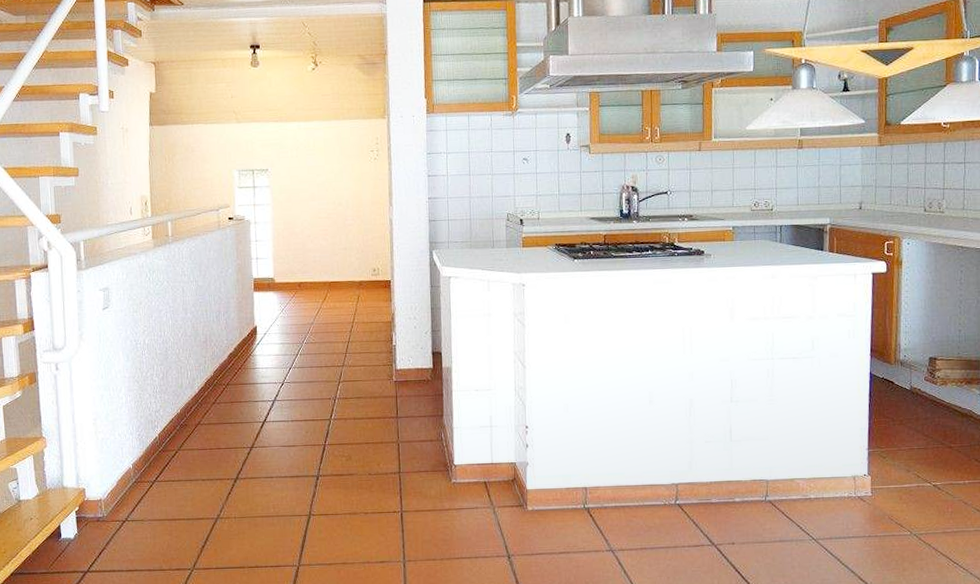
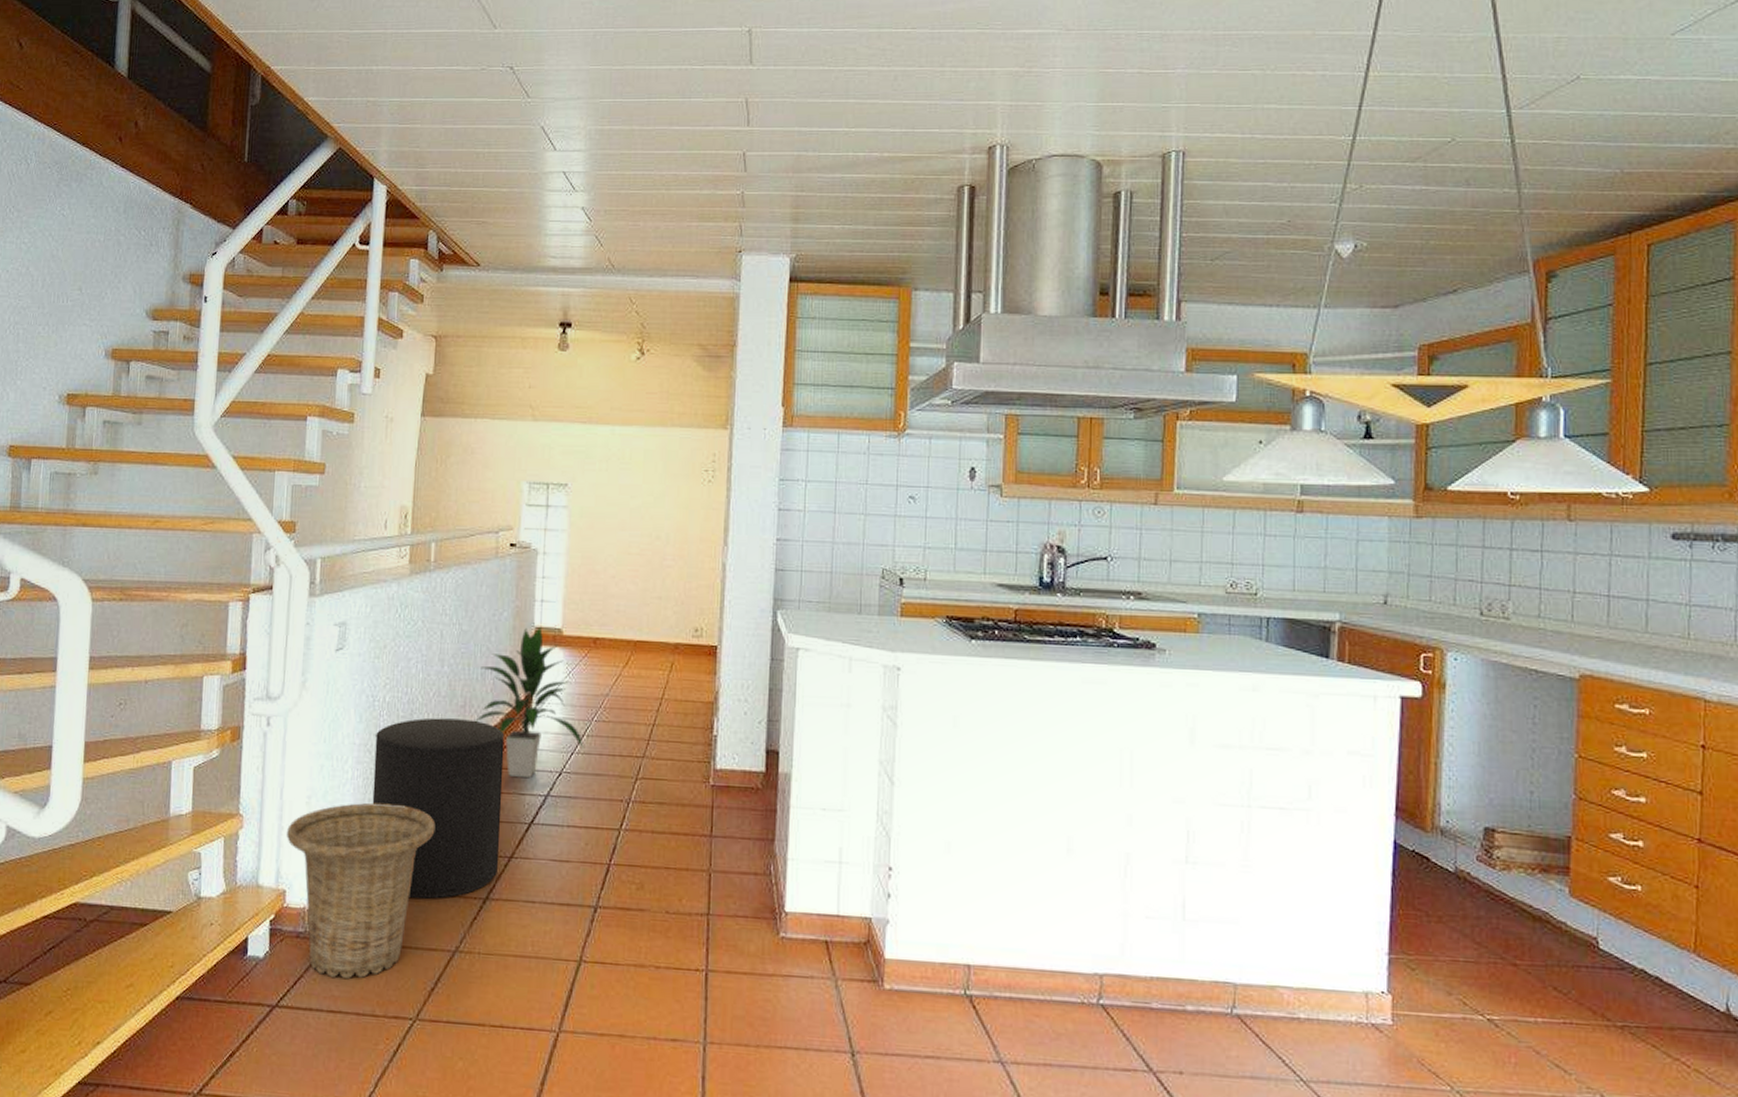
basket: none [81,418,193,546] -> present [287,802,436,978]
stool: none [141,351,243,484] -> present [372,717,505,899]
indoor plant: none [215,277,298,389] -> present [475,626,584,777]

